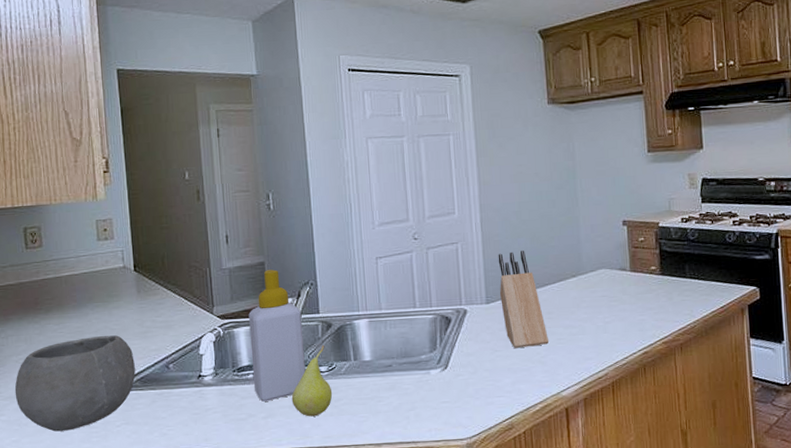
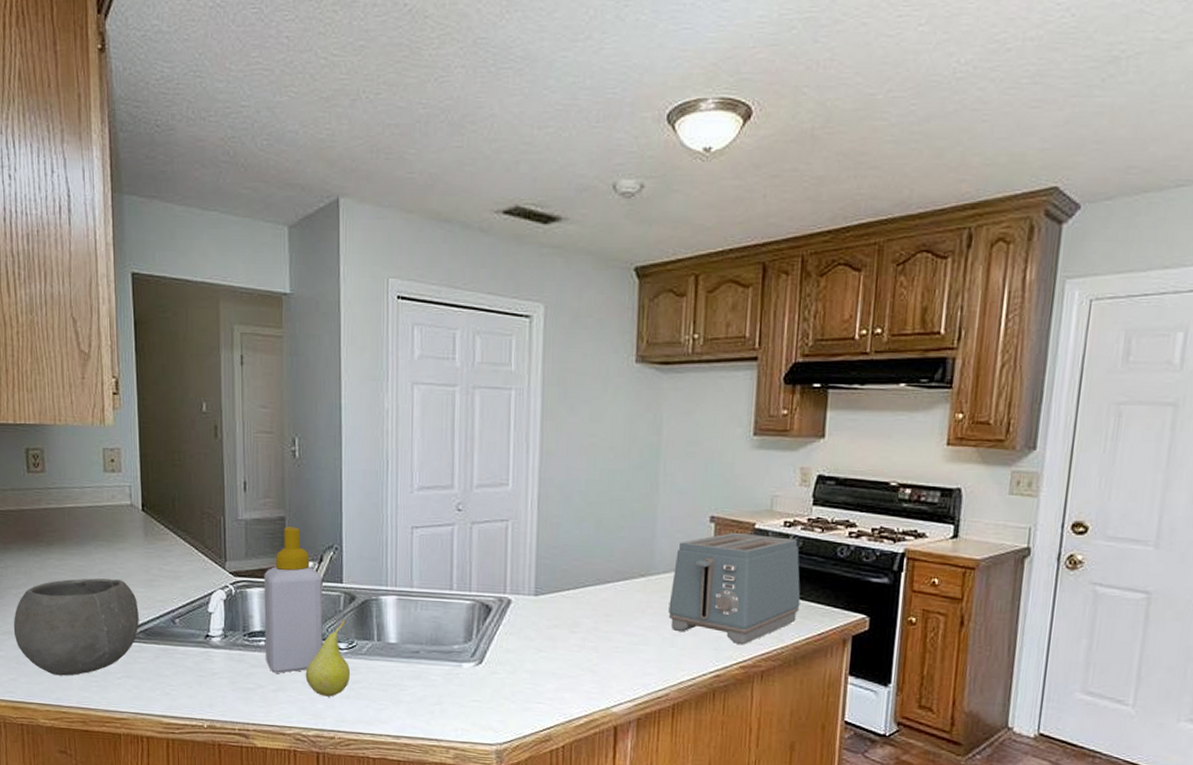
knife block: present [498,250,548,349] -> none [551,537,603,652]
toaster: none [598,231,704,324] -> present [668,532,801,645]

